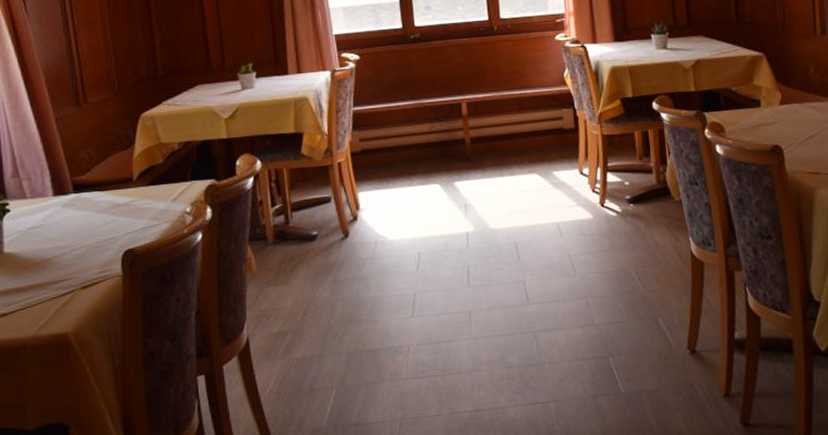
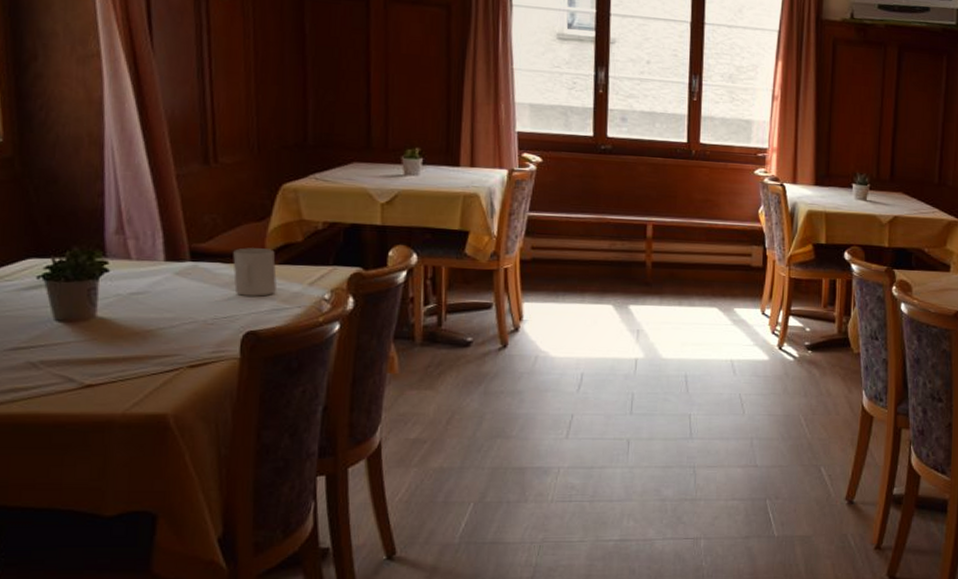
cup: none [107,173,146,219] -> present [233,248,277,297]

